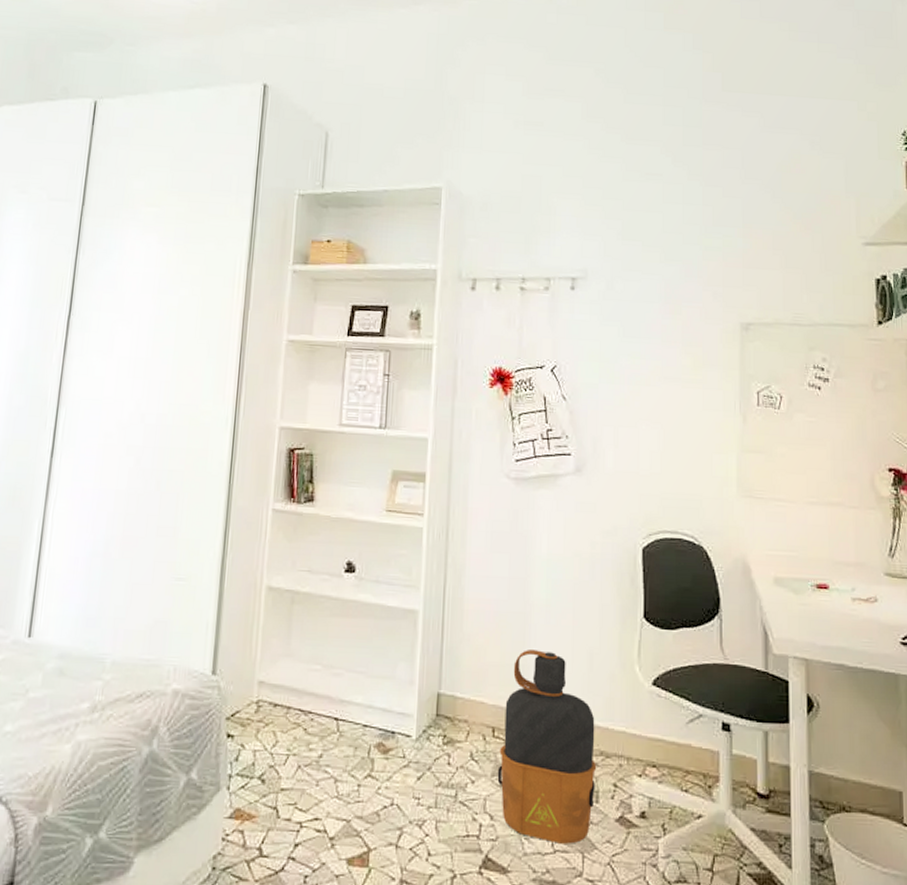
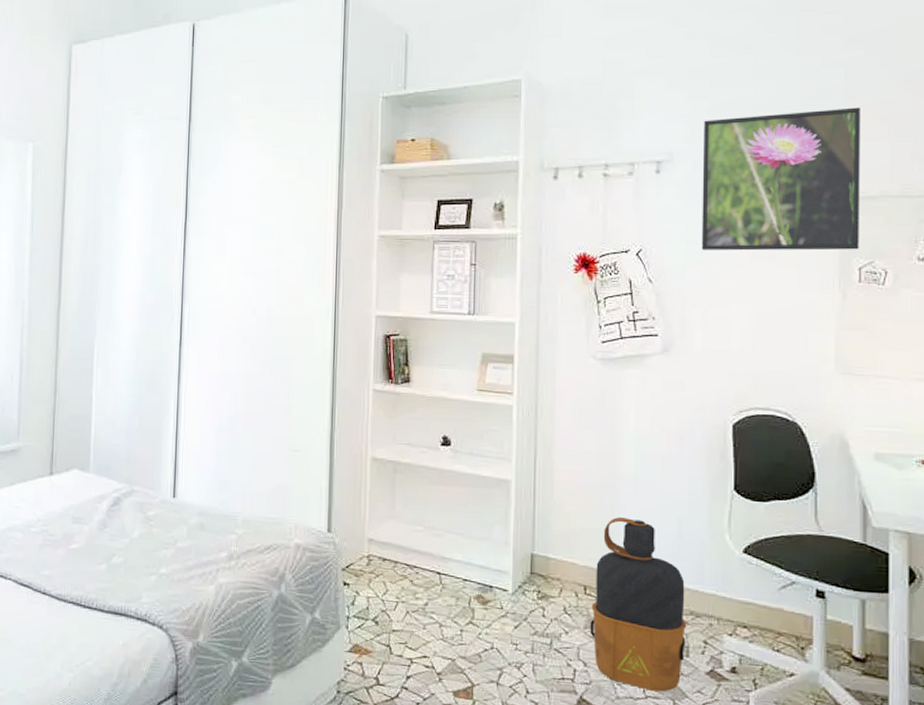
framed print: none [613,237,757,374] -> present [701,107,862,251]

